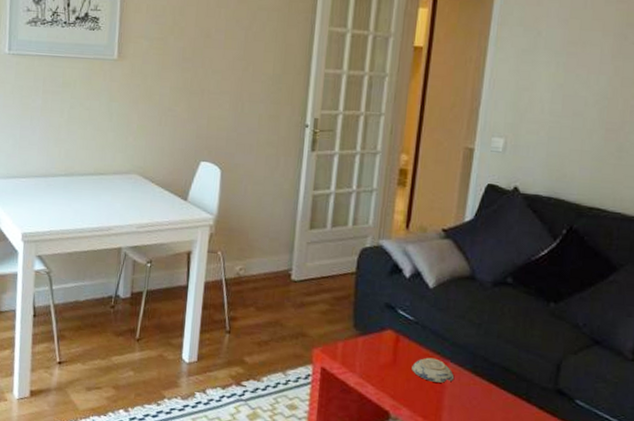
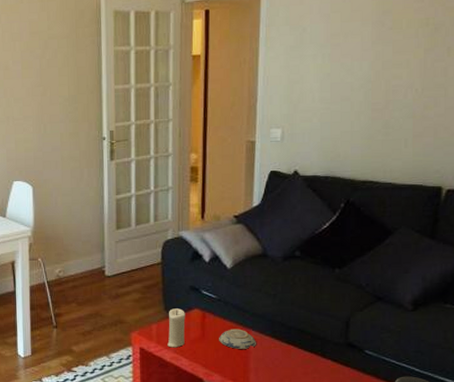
candle: none [353,326,377,372] -> present [167,308,186,348]

